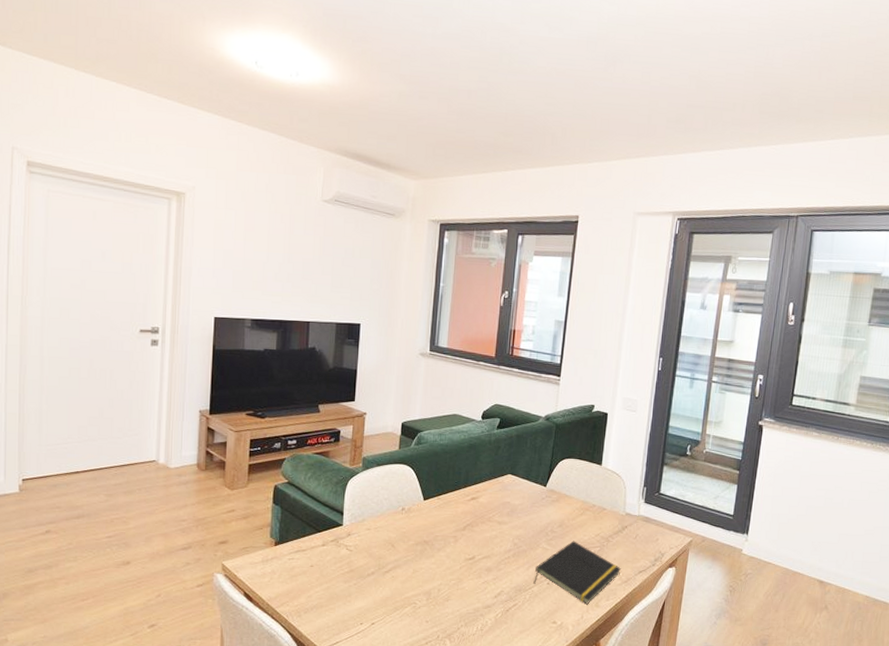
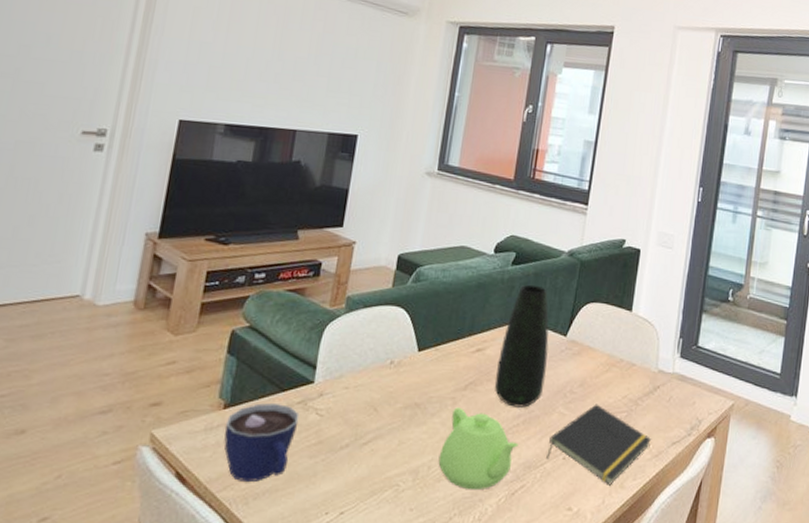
cup: none [277,541,334,601] -> present [224,402,300,483]
teapot: none [446,544,510,608] -> present [438,407,519,491]
vase: none [487,444,531,544] -> present [494,284,549,408]

